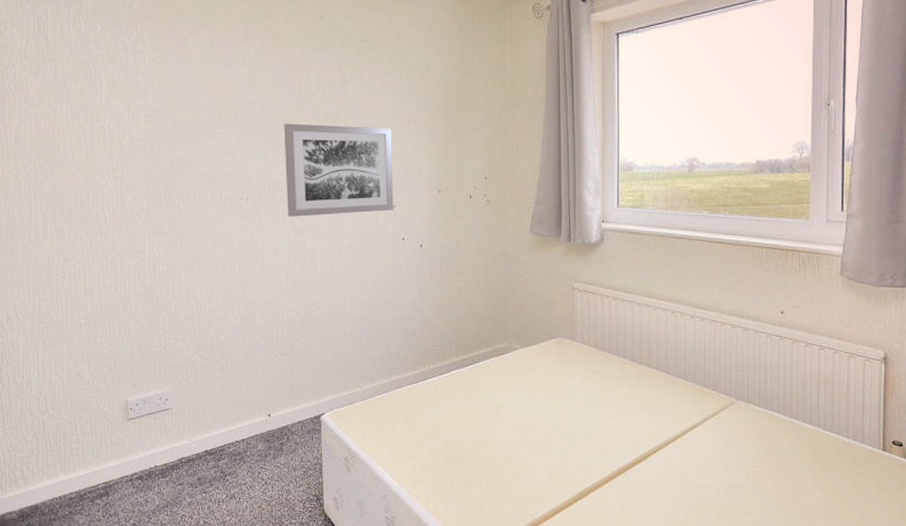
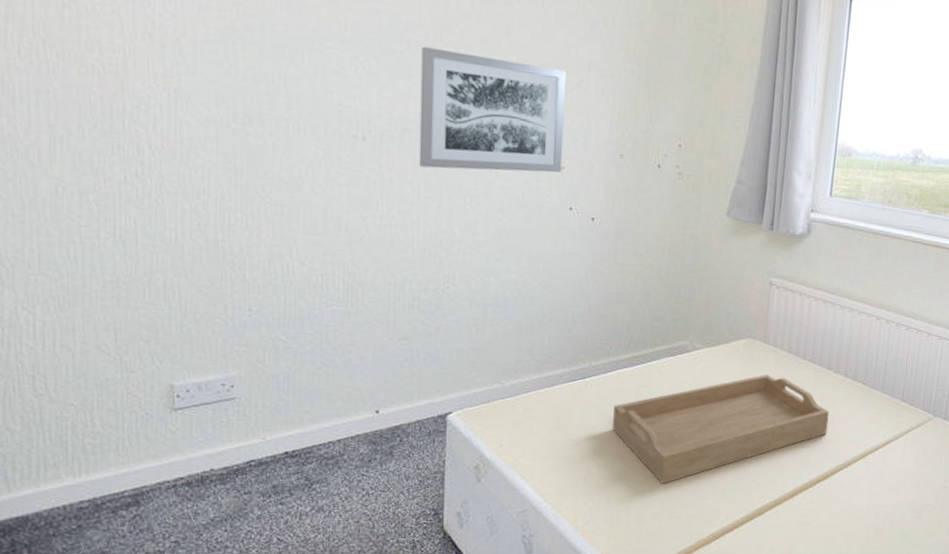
serving tray: none [451,369,637,470] -> present [613,375,829,485]

